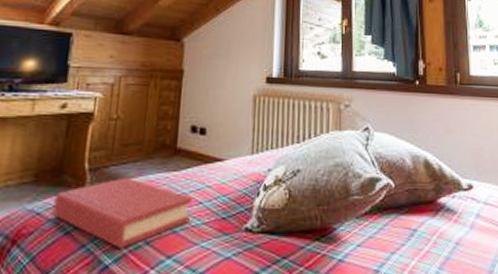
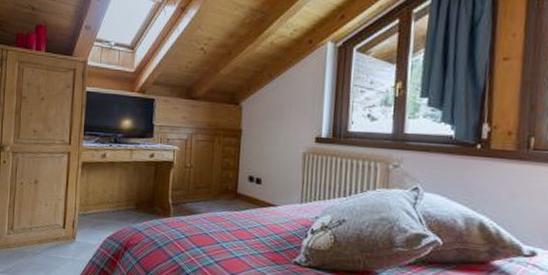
hardback book: present [52,177,193,250] -> none [149,211,251,264]

